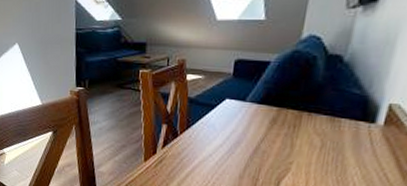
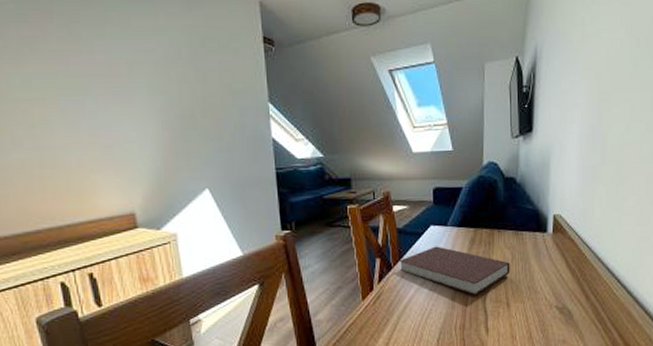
notebook: none [186,120,318,179] -> present [398,246,510,296]

